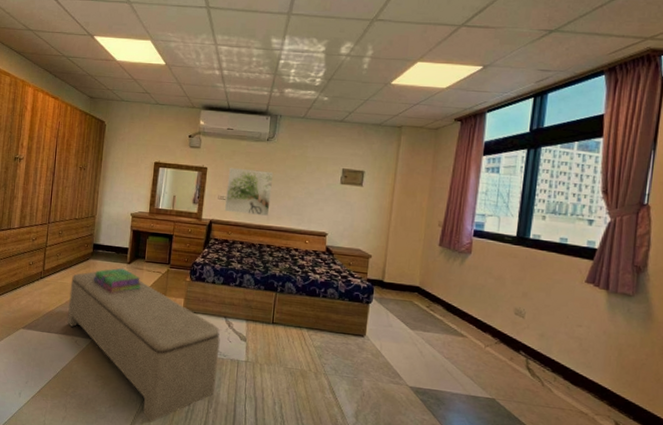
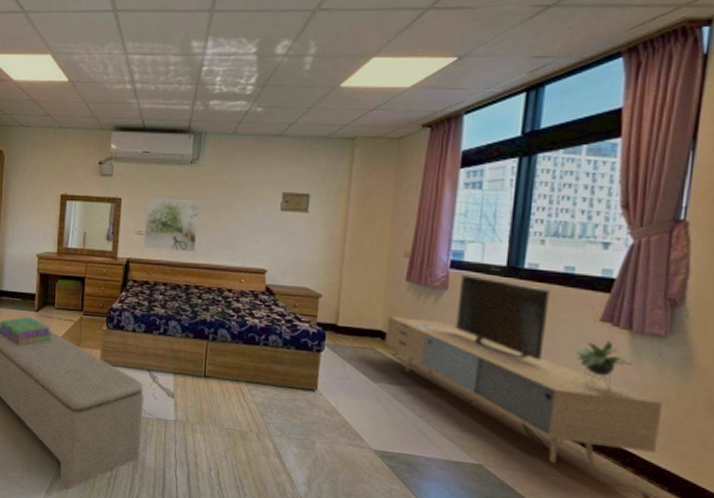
media console: none [421,242,631,401] -> present [385,275,664,469]

